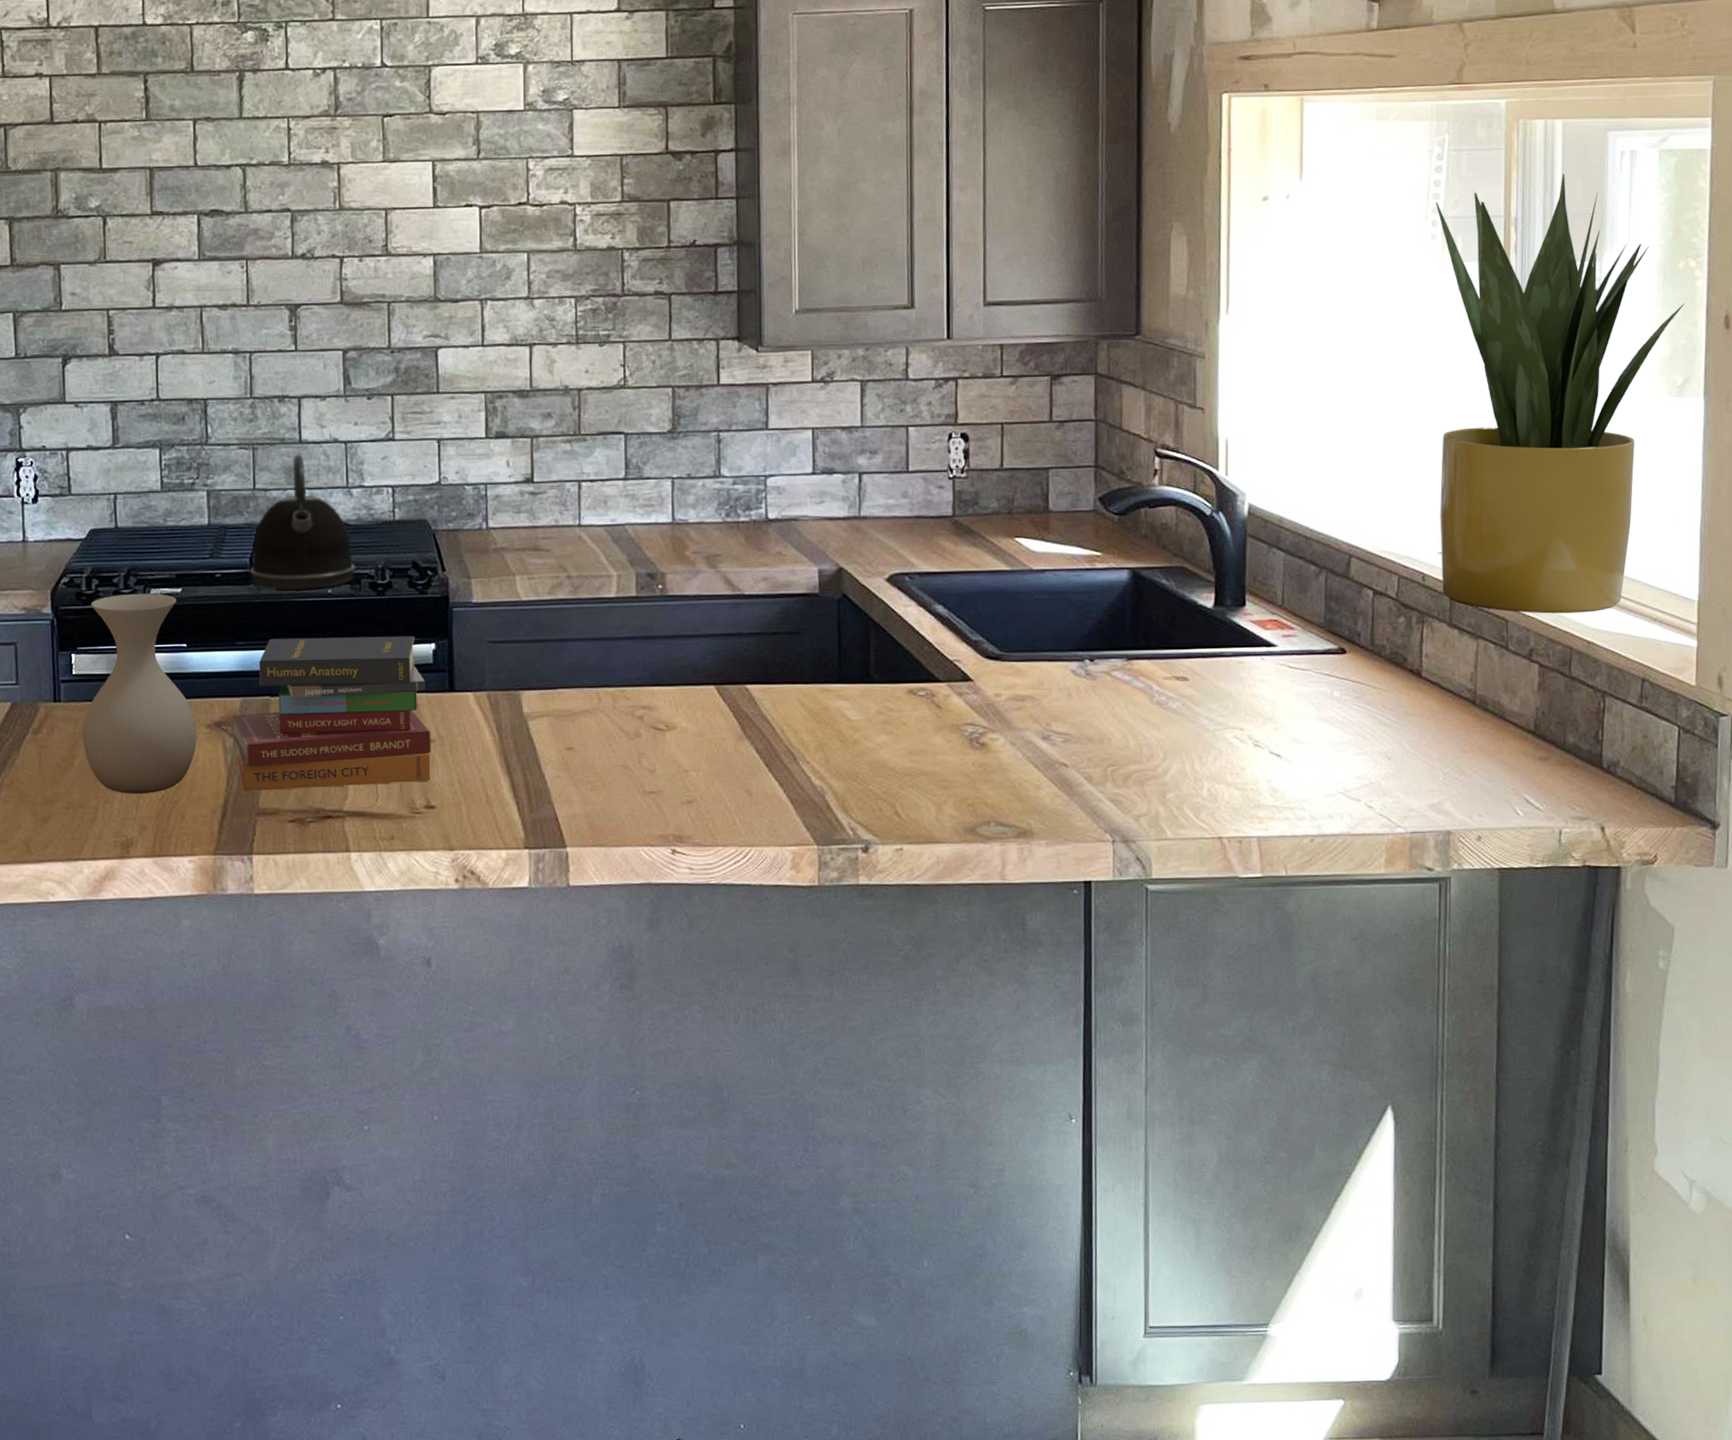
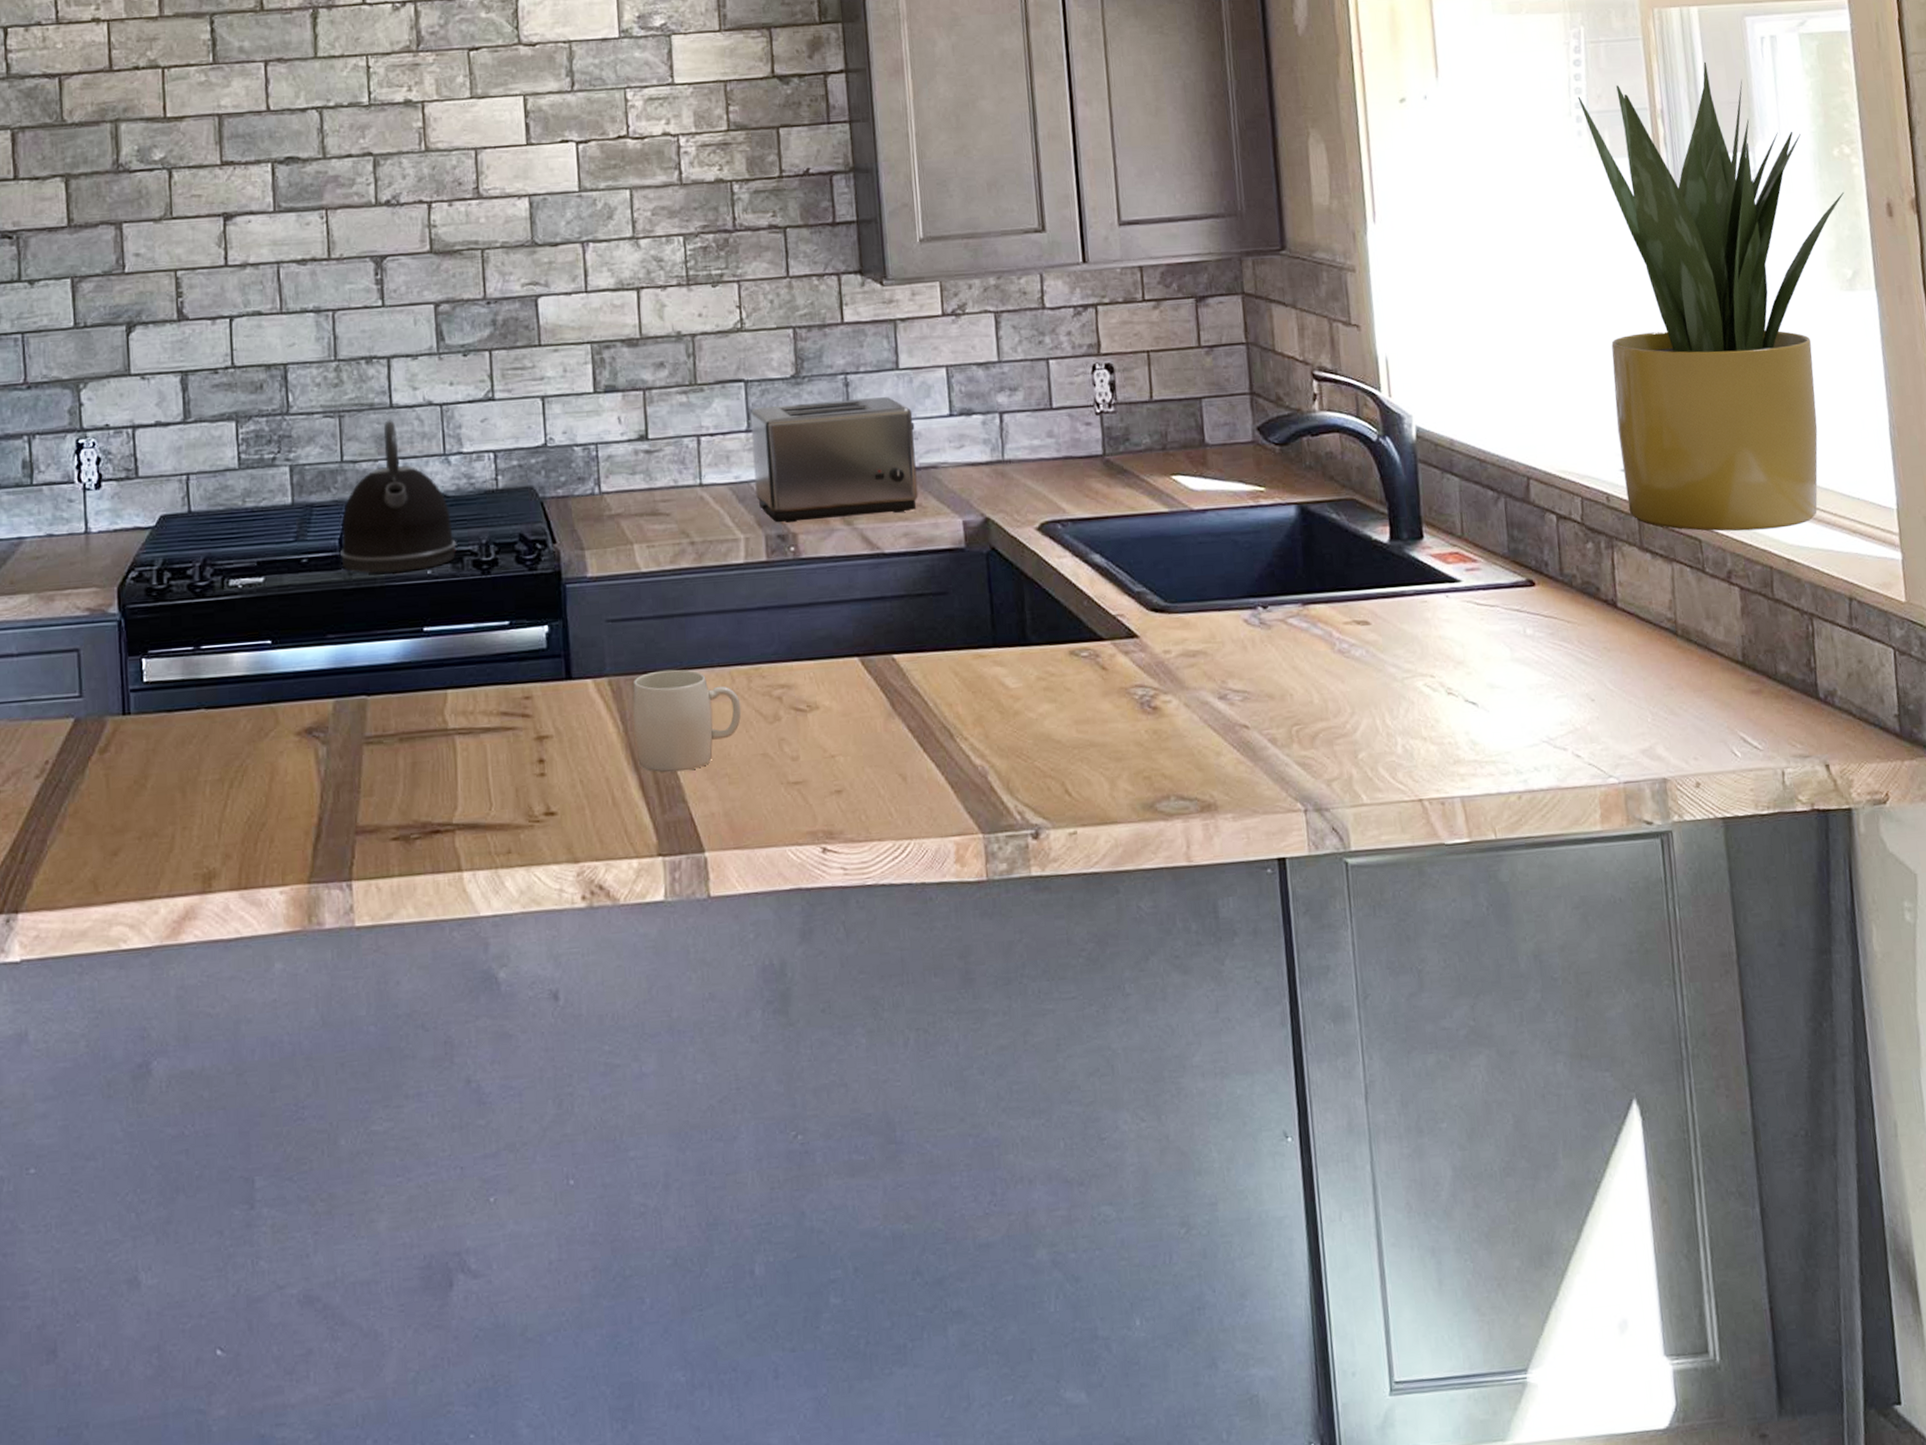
vase: present [82,593,197,794] -> none [155,584,286,818]
books: present [231,635,432,792] -> none [323,618,550,807]
mug: none [506,687,606,777] -> present [630,669,742,773]
toaster: none [628,454,780,563] -> present [750,397,918,523]

